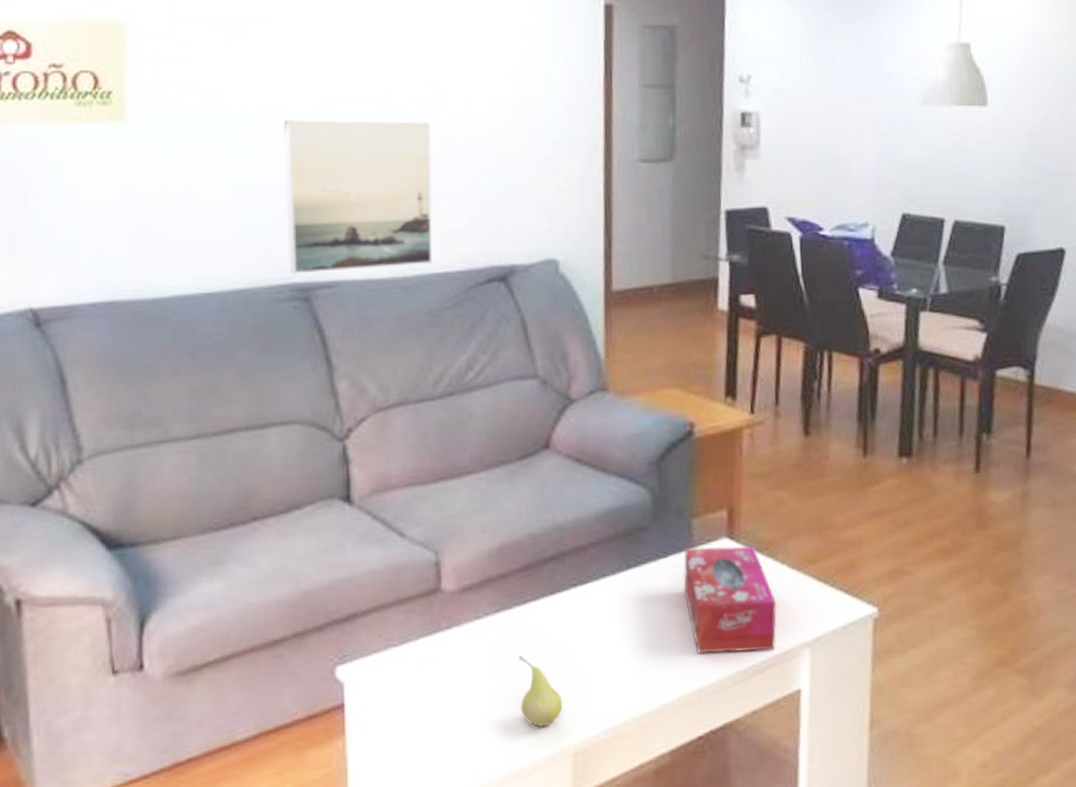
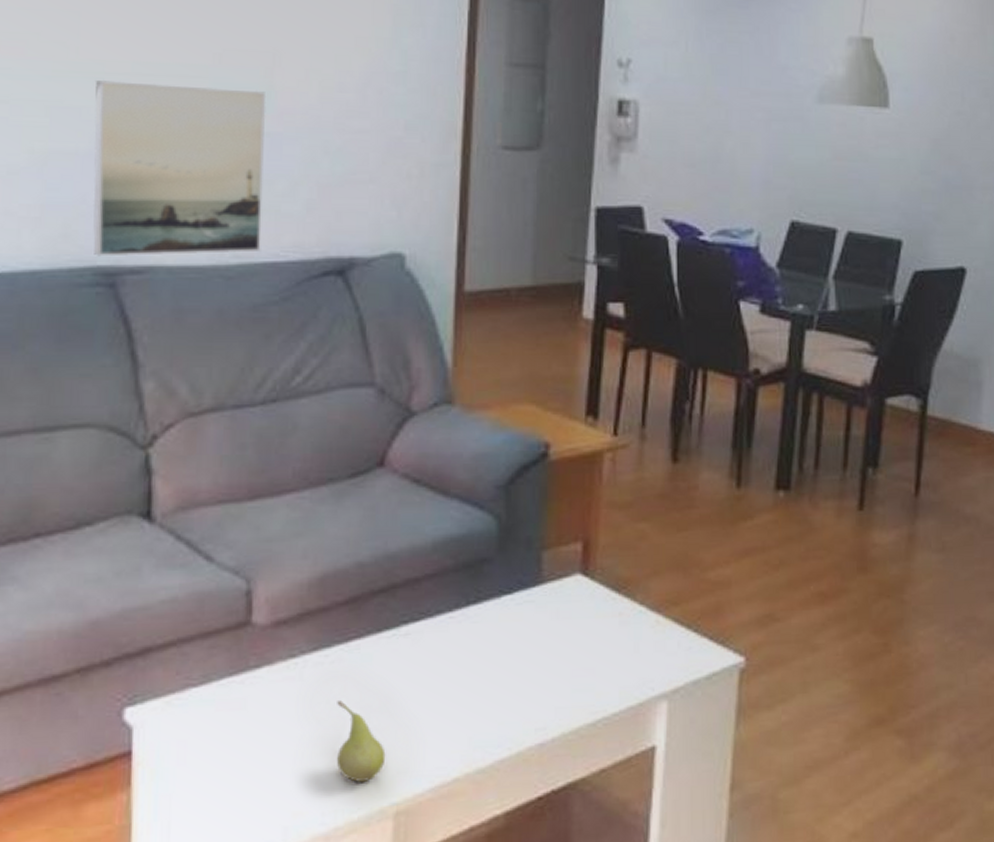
tissue box: present [683,546,777,654] -> none [529,583,634,704]

